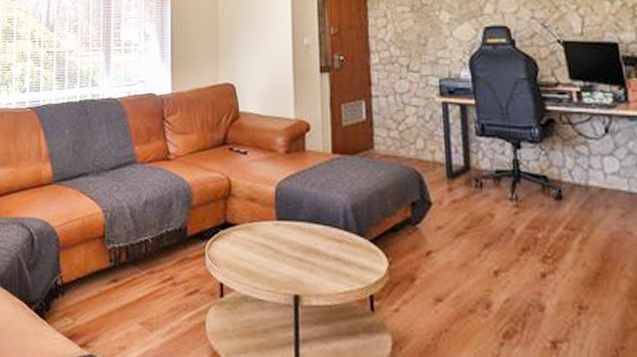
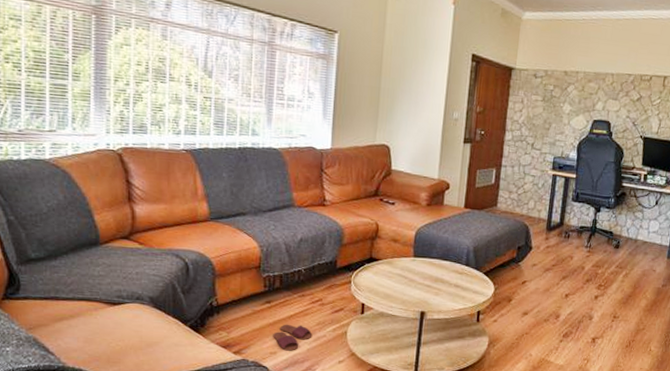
slippers: none [121,309,166,346] -> present [273,324,313,351]

